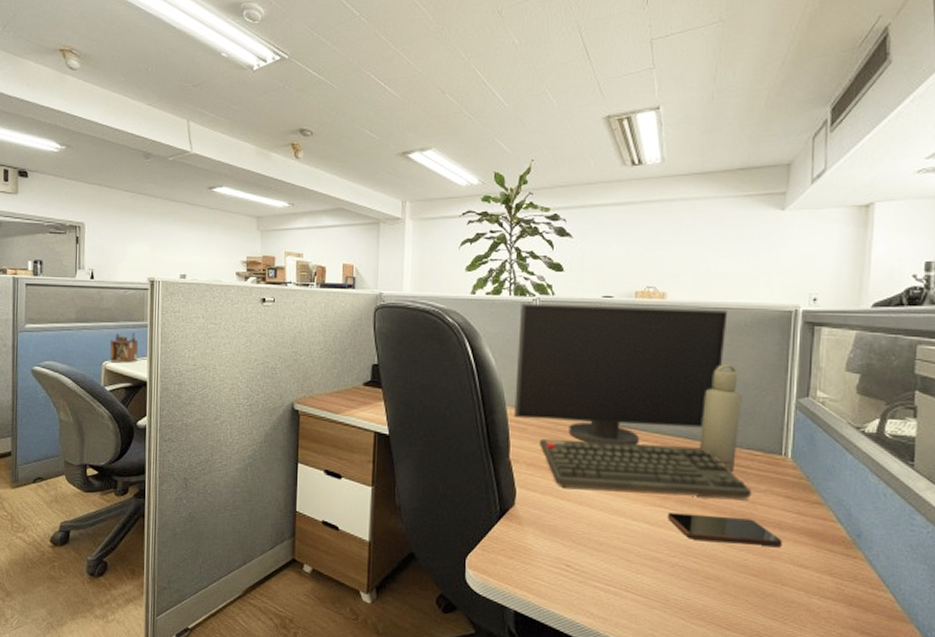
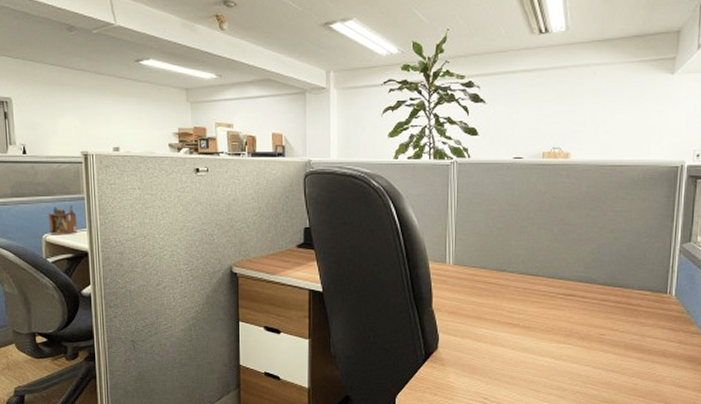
computer monitor: present [514,303,728,446] -> none [436,166,624,291]
computer keyboard: present [540,438,752,498] -> none [459,289,642,333]
phone: present [668,513,783,547] -> none [571,348,666,371]
bottle: present [700,364,743,473] -> none [598,216,635,311]

